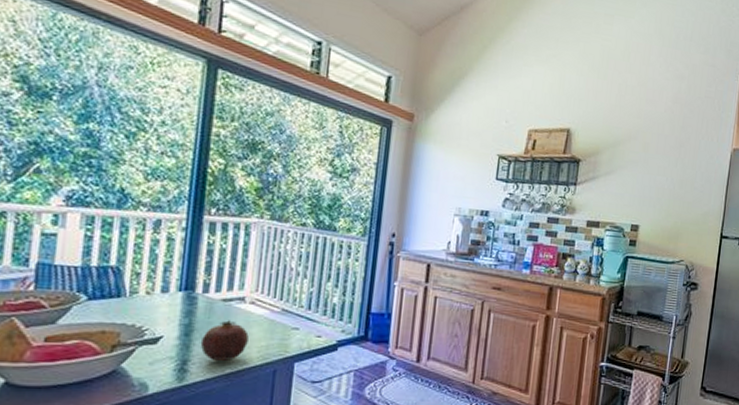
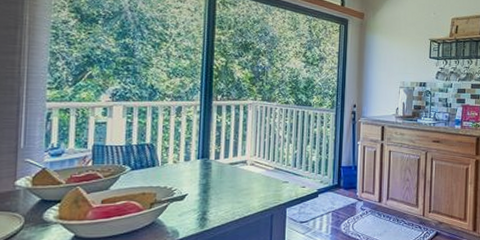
fruit: present [200,320,249,361] -> none [215,179,251,210]

